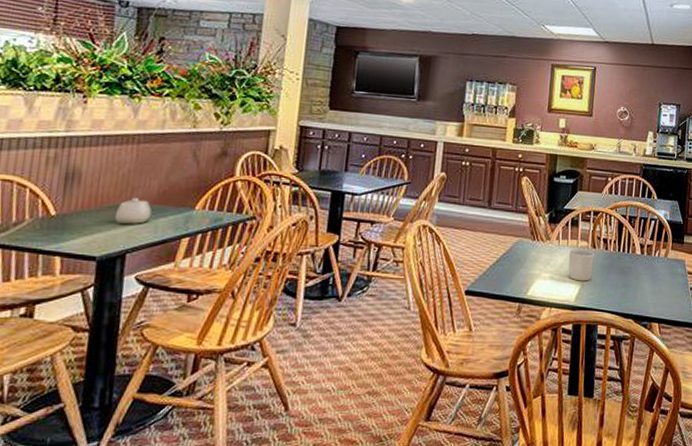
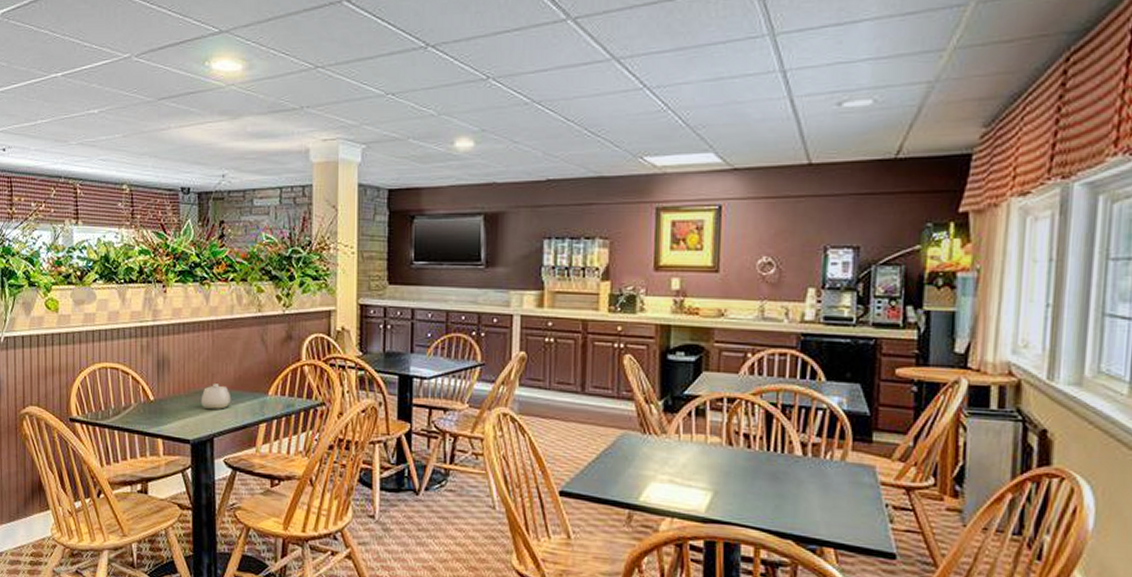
mug: present [568,248,595,281] -> none [693,445,732,488]

